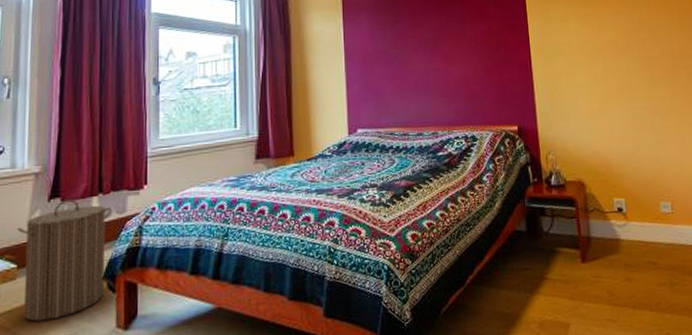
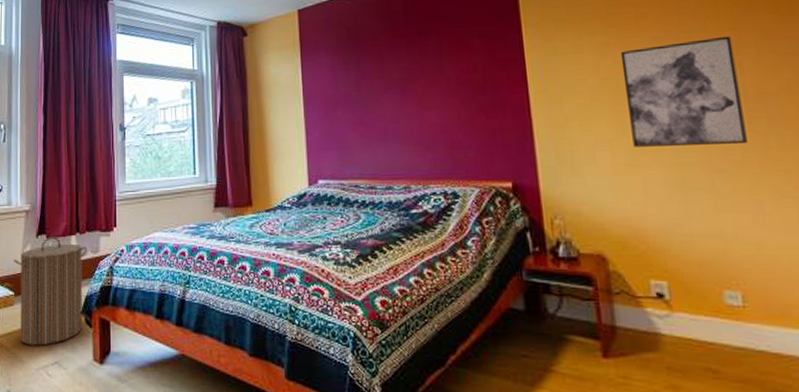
wall art: none [594,13,674,96] -> present [620,35,747,147]

